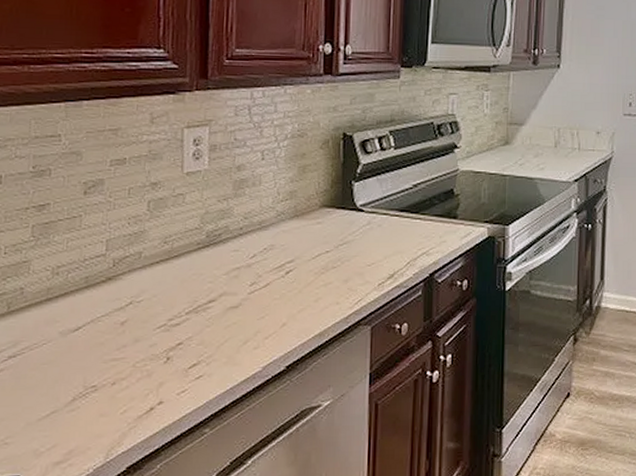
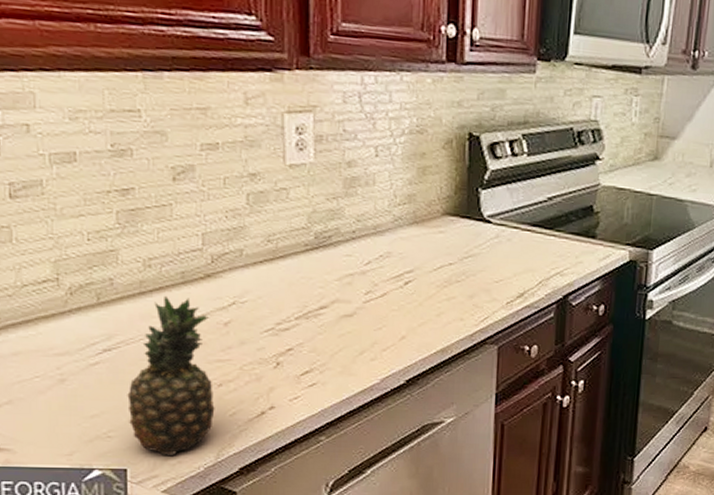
fruit: none [26,300,107,459] -> present [127,295,215,455]

